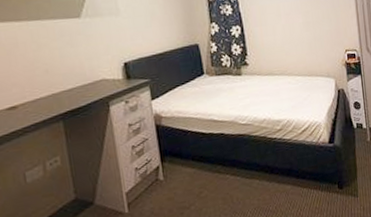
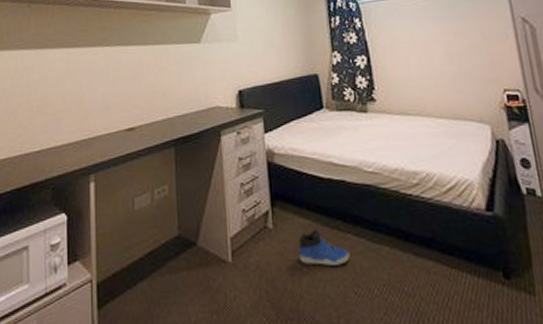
sneaker: none [186,175,229,204] -> present [298,229,350,266]

